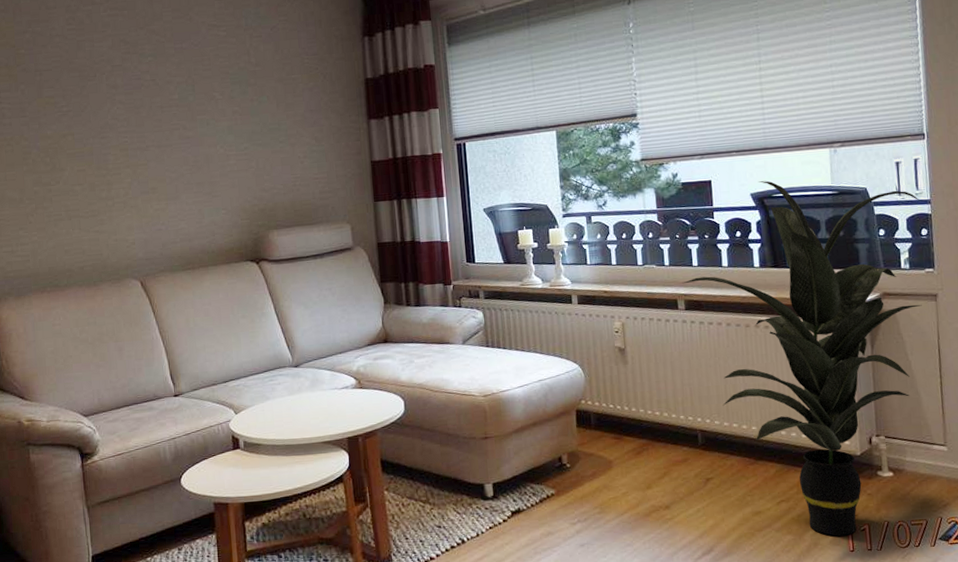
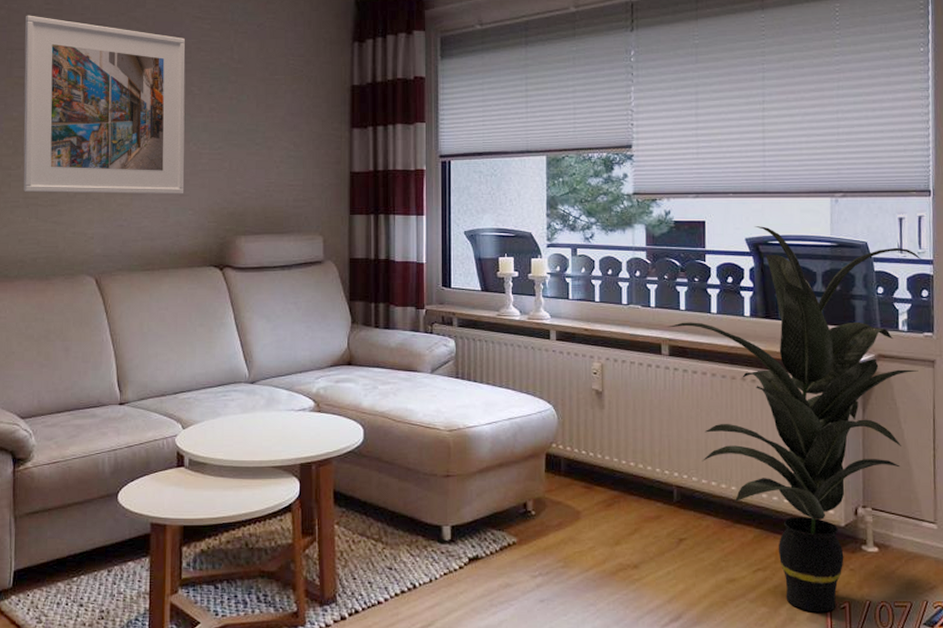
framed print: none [50,36,216,205] -> present [23,15,186,195]

